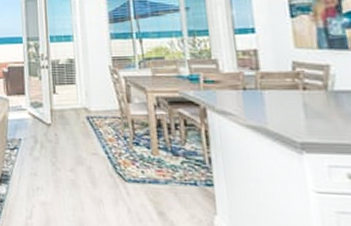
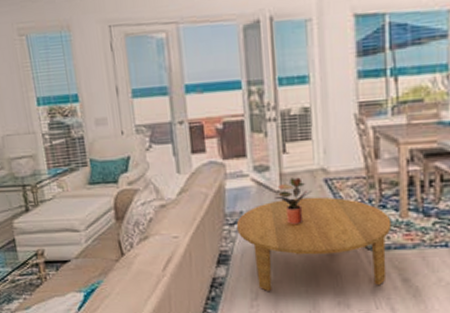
coffee table: none [15,131,145,217] -> present [236,196,392,291]
potted plant: none [47,114,76,154] -> present [275,177,312,225]

